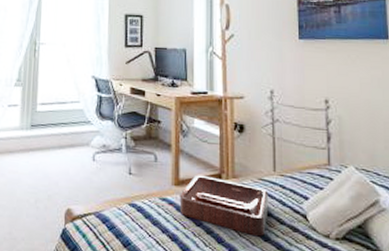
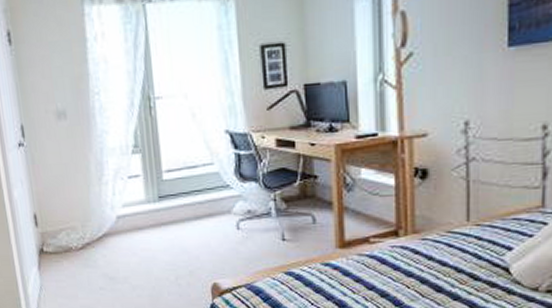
decorative tray: present [179,175,269,237] -> none [346,233,460,296]

